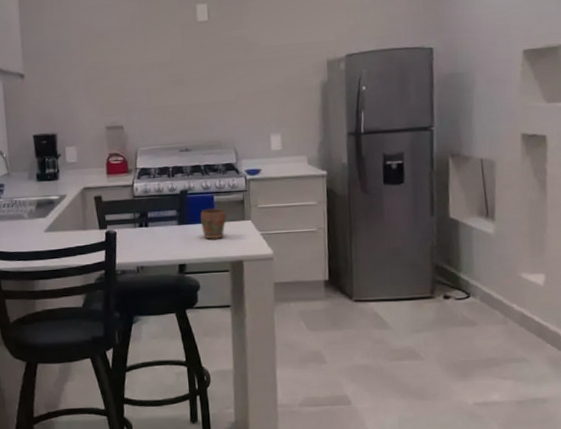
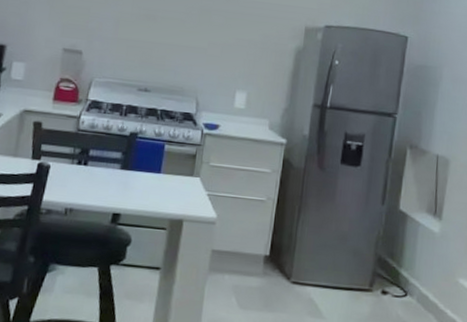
mug: present [200,208,227,239] -> none [145,156,175,192]

